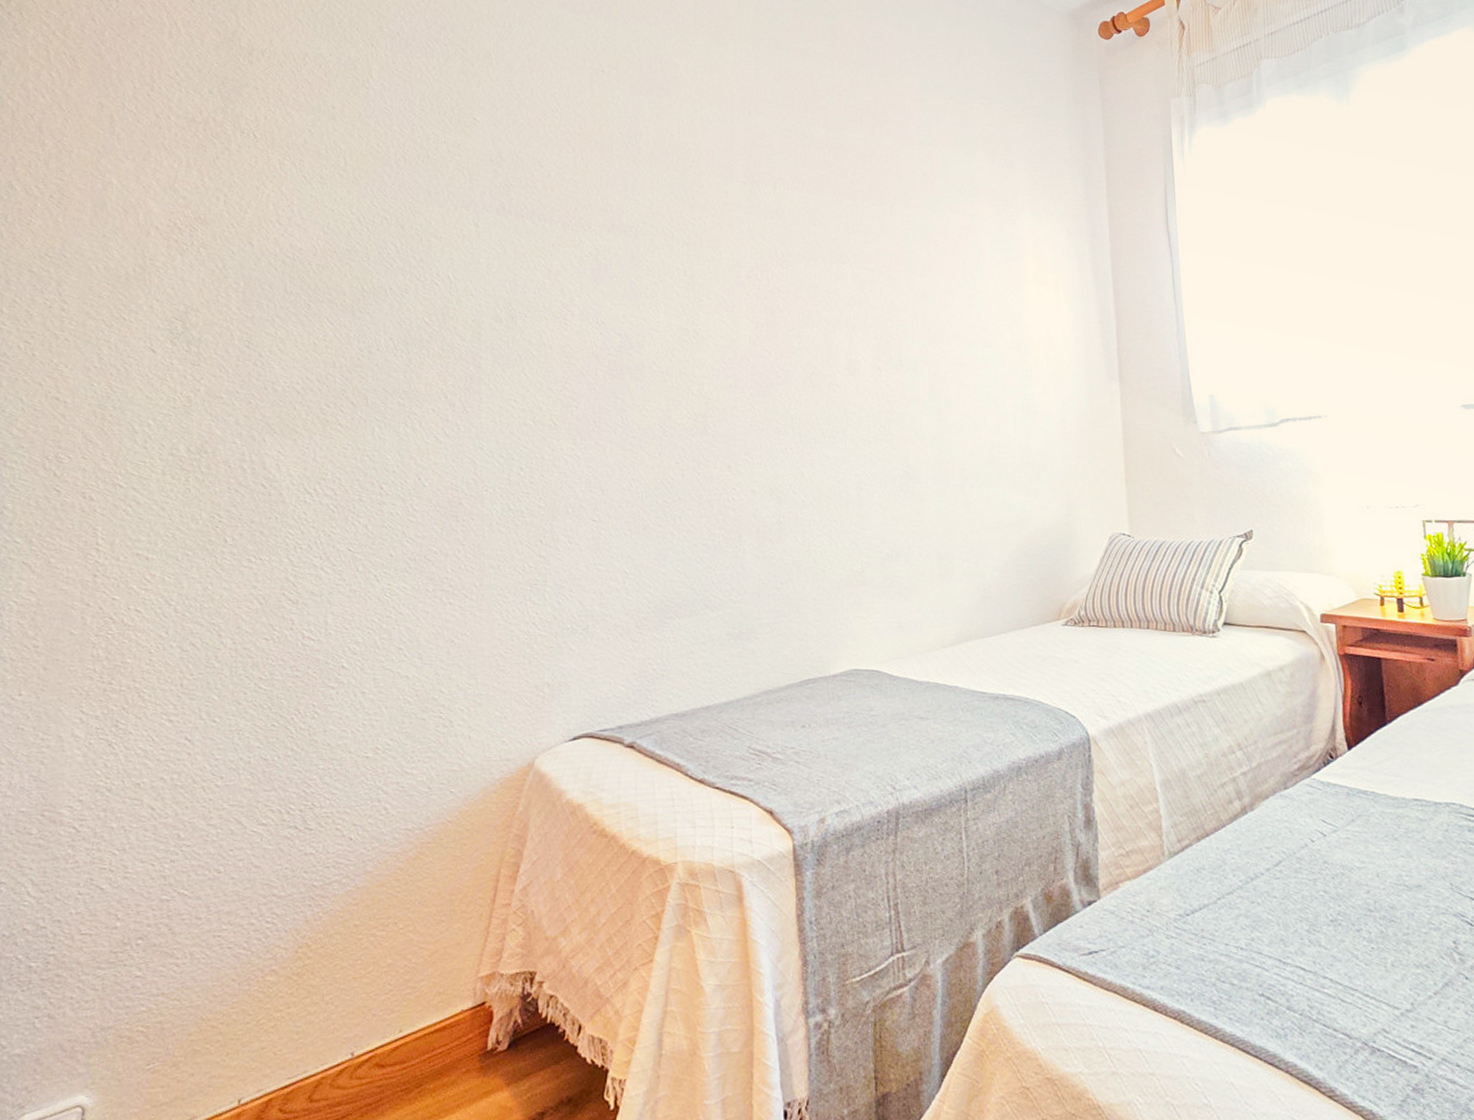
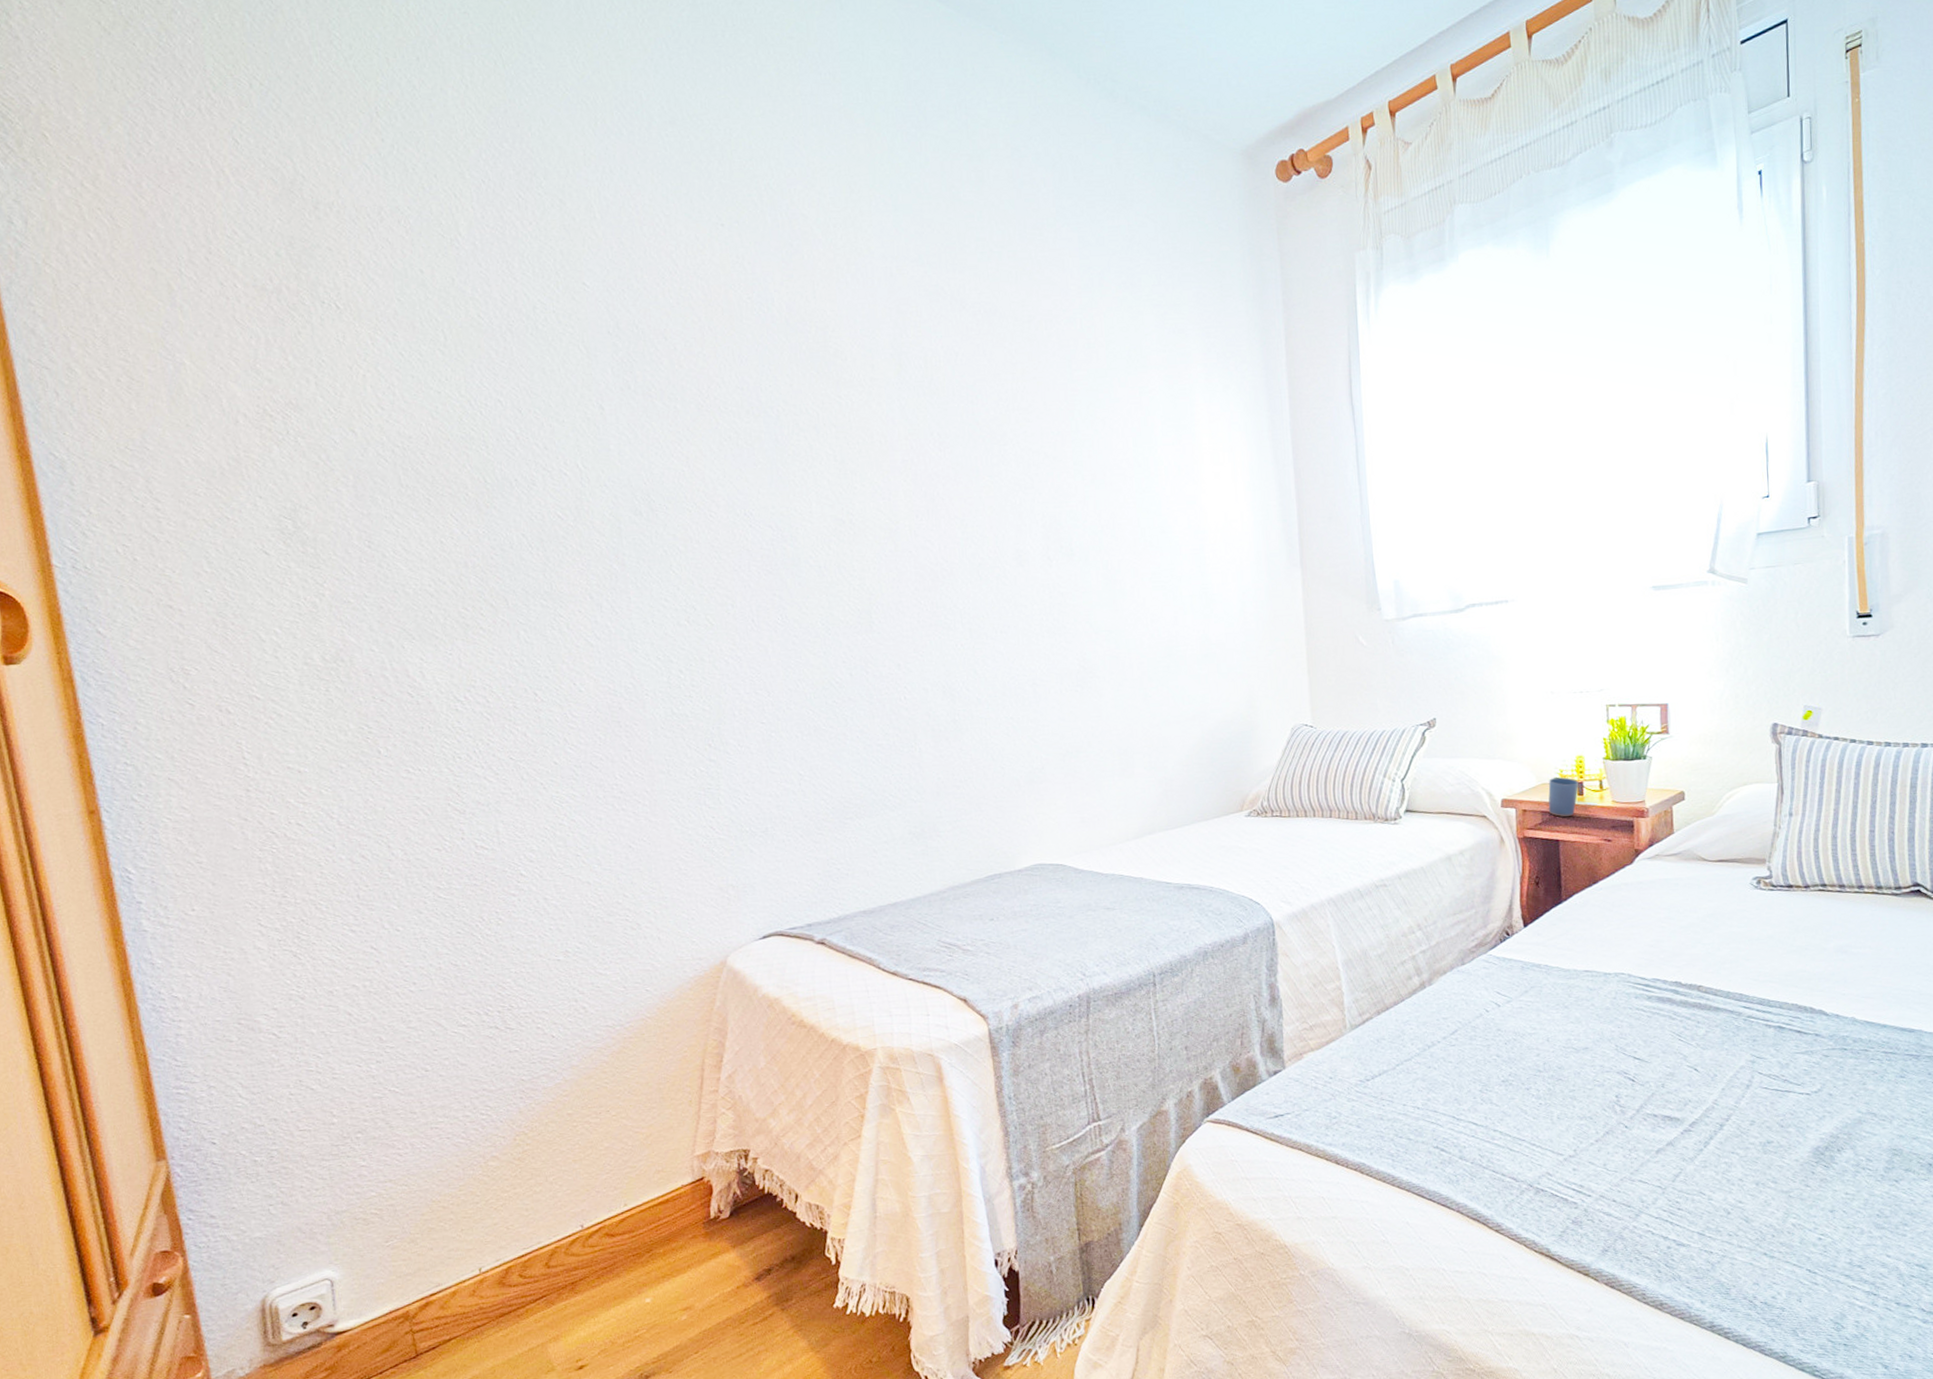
mug: none [1368,593,1399,634] -> present [1548,777,1579,817]

